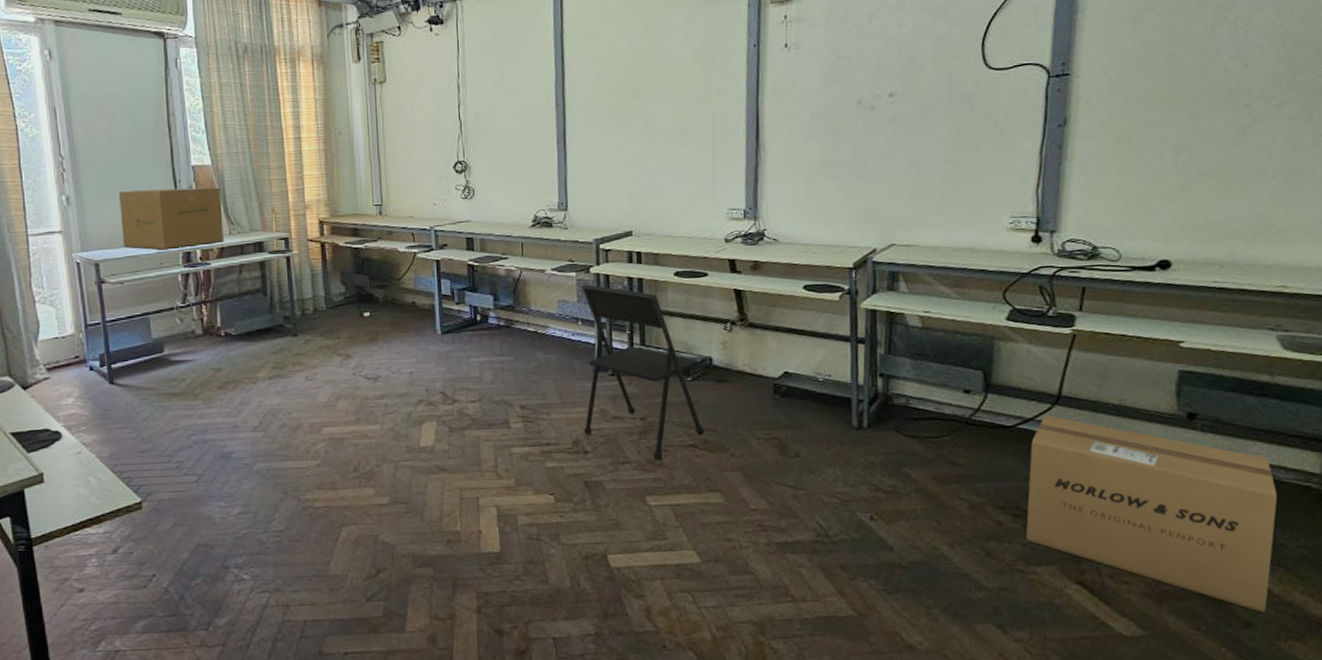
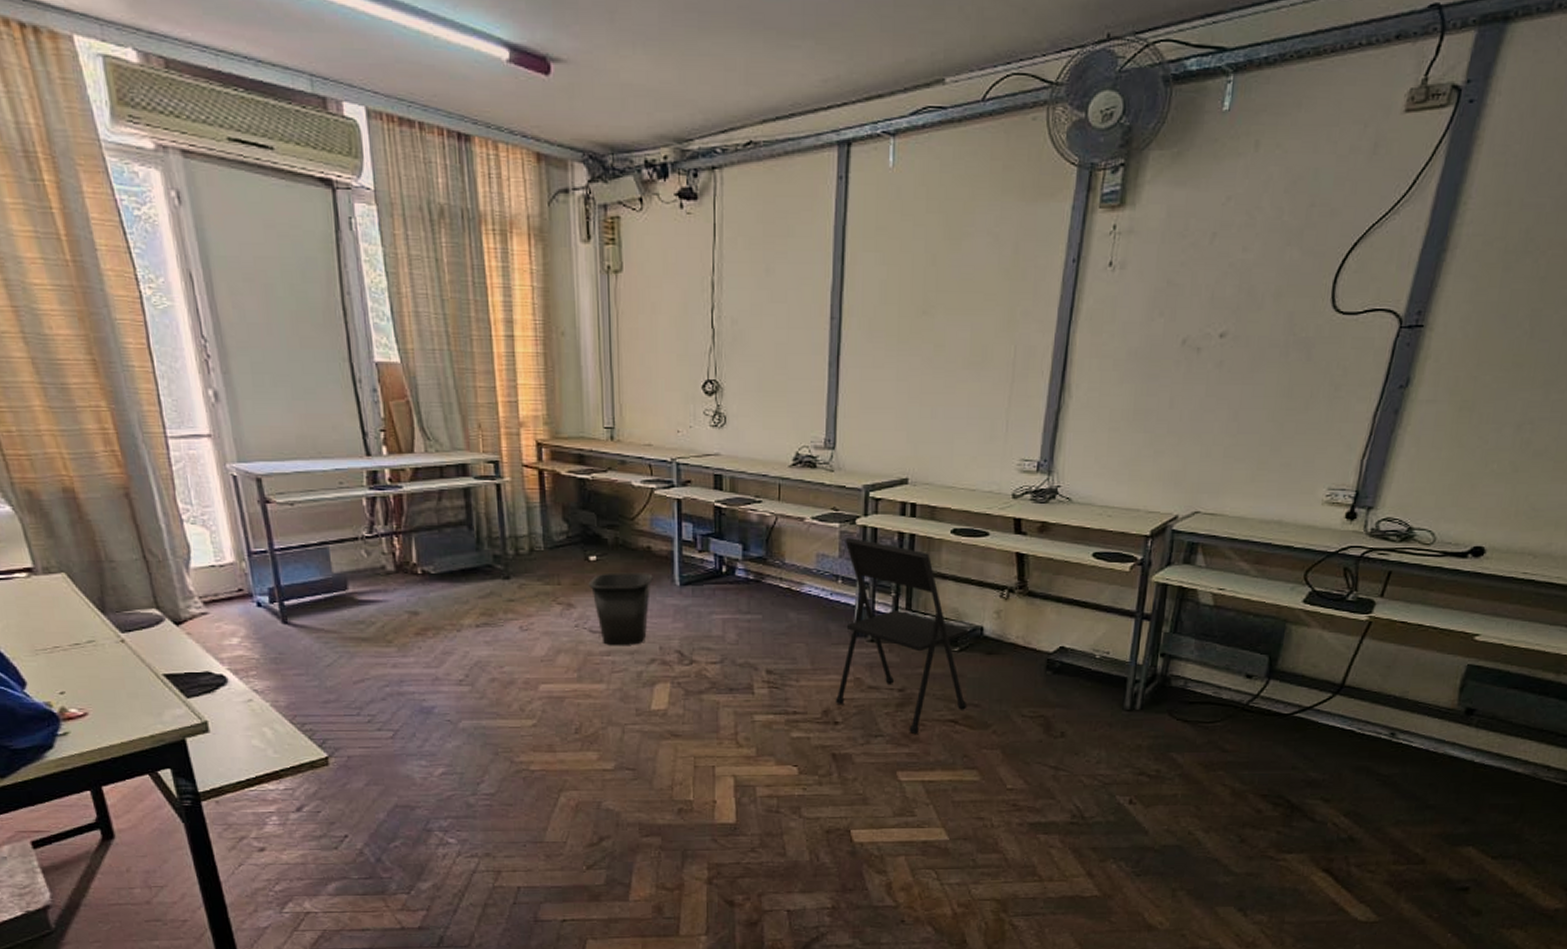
box: present [118,187,224,250] -> none [281,389,418,467]
waste bin: none [363,324,418,390] -> present [588,572,653,645]
box: present [1026,414,1278,613] -> none [1282,704,1535,903]

